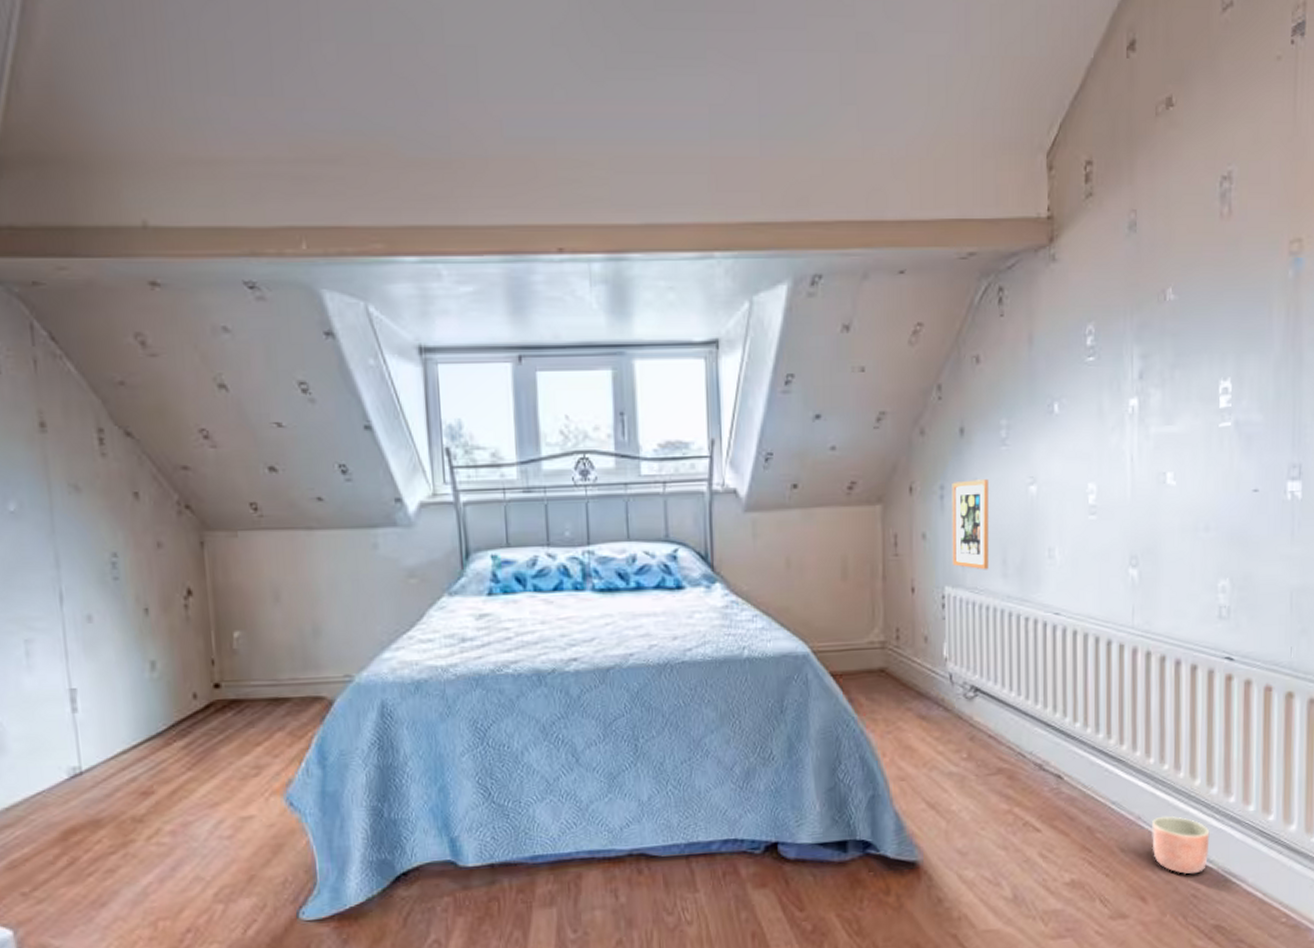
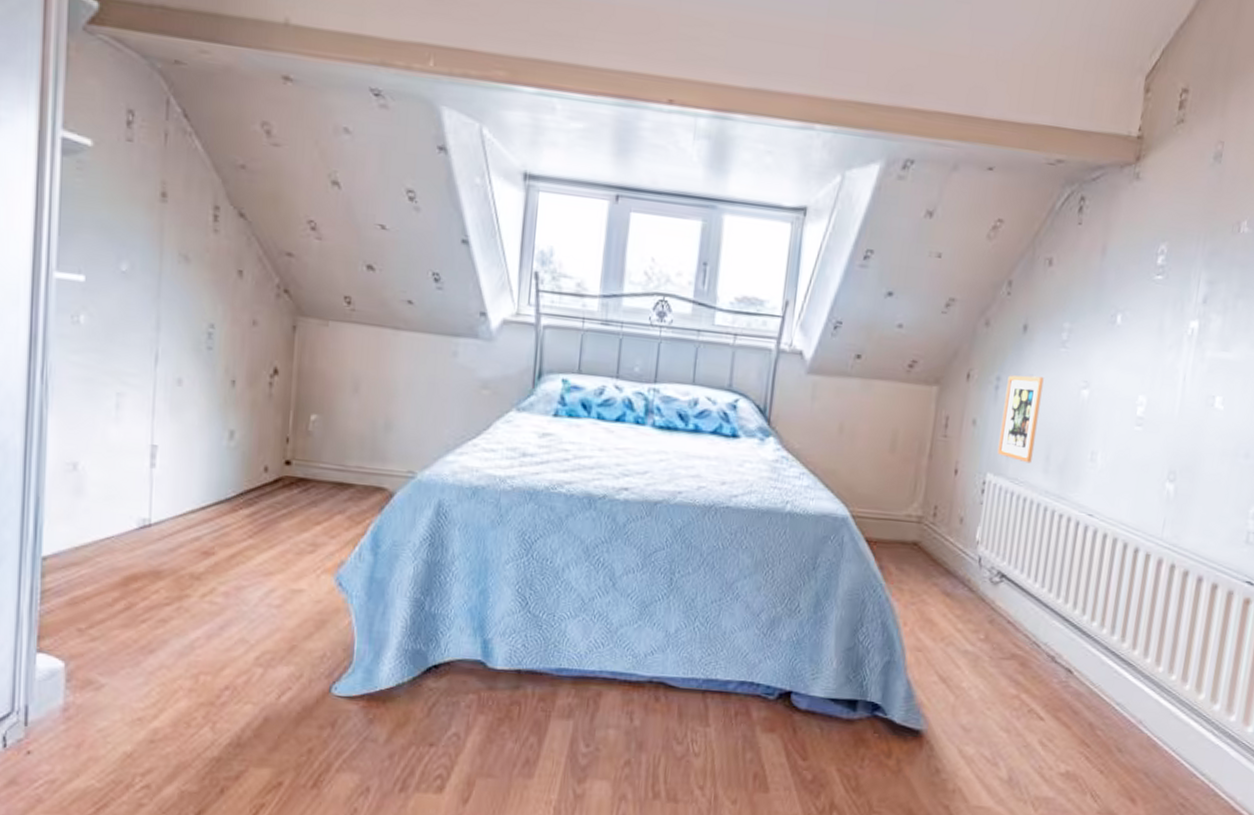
planter: present [1152,815,1210,875] -> none [1148,723,1207,784]

